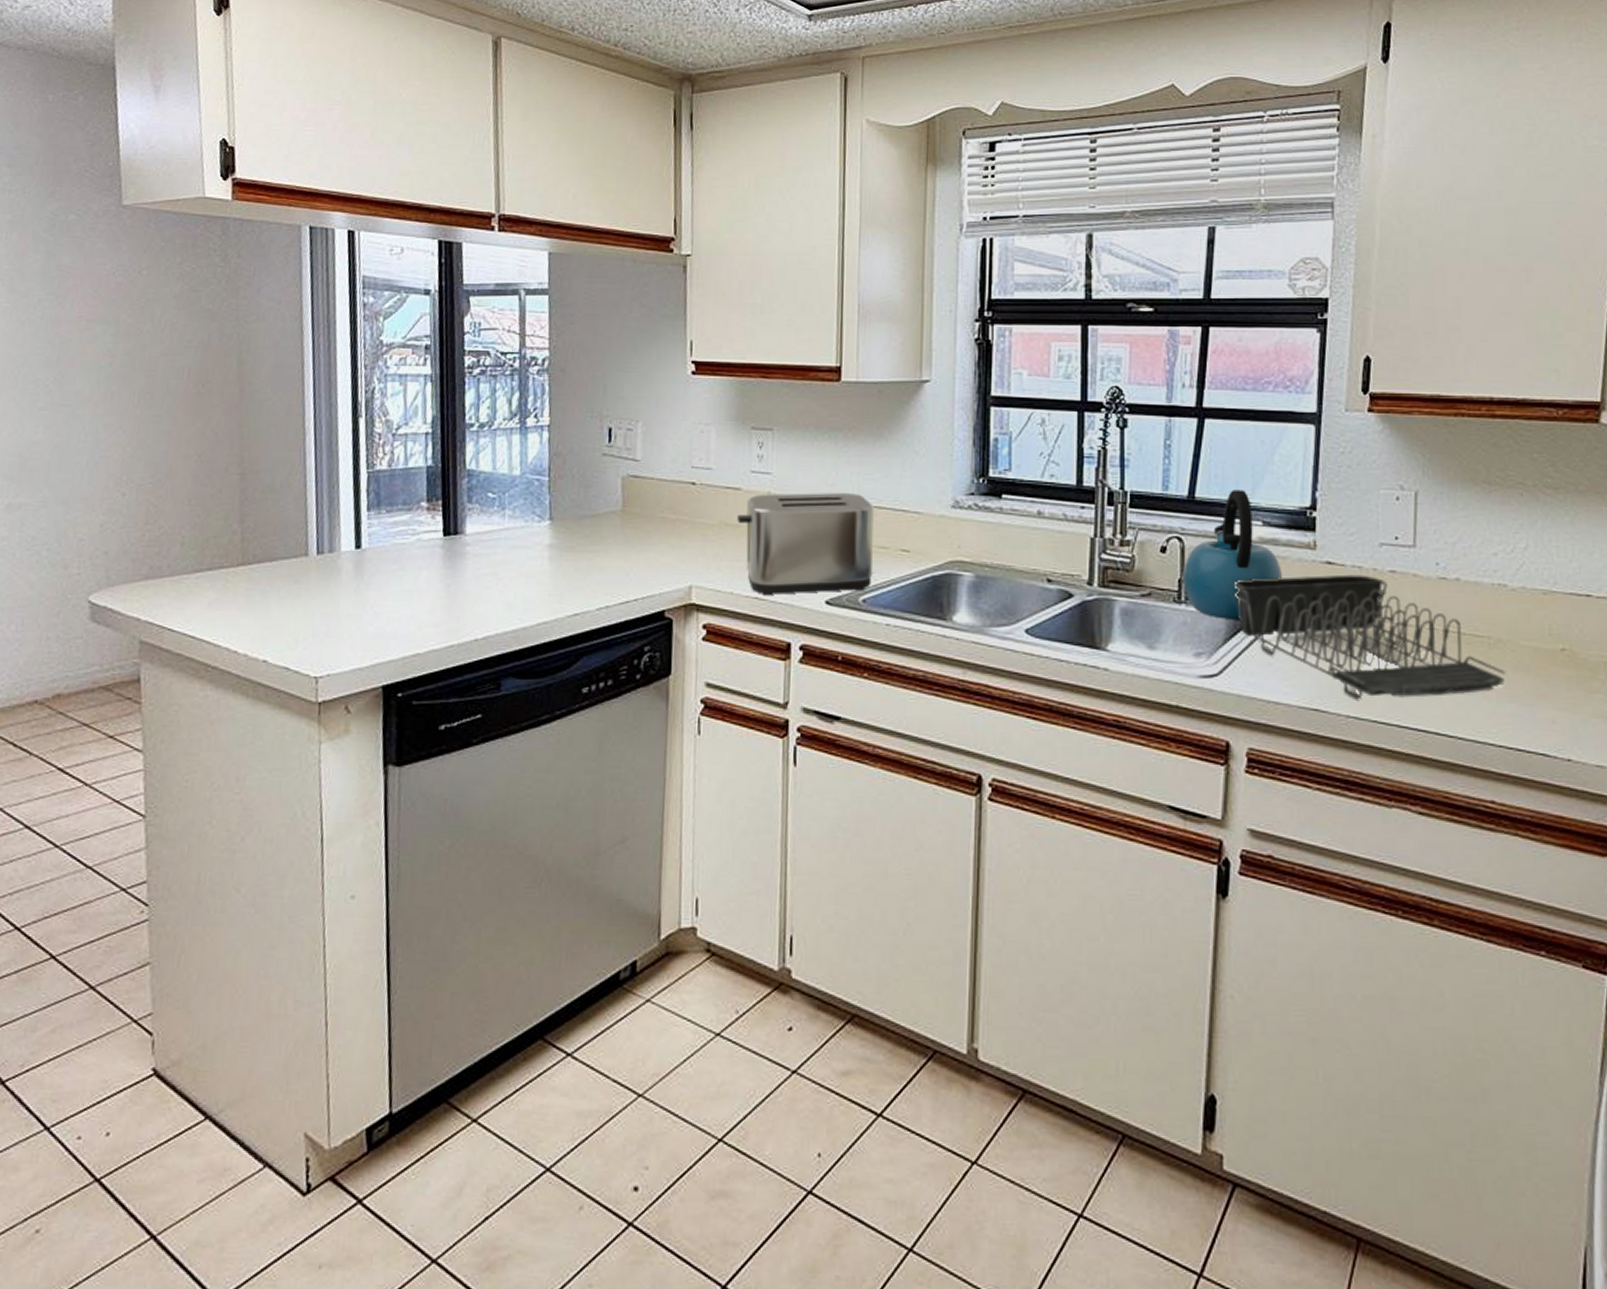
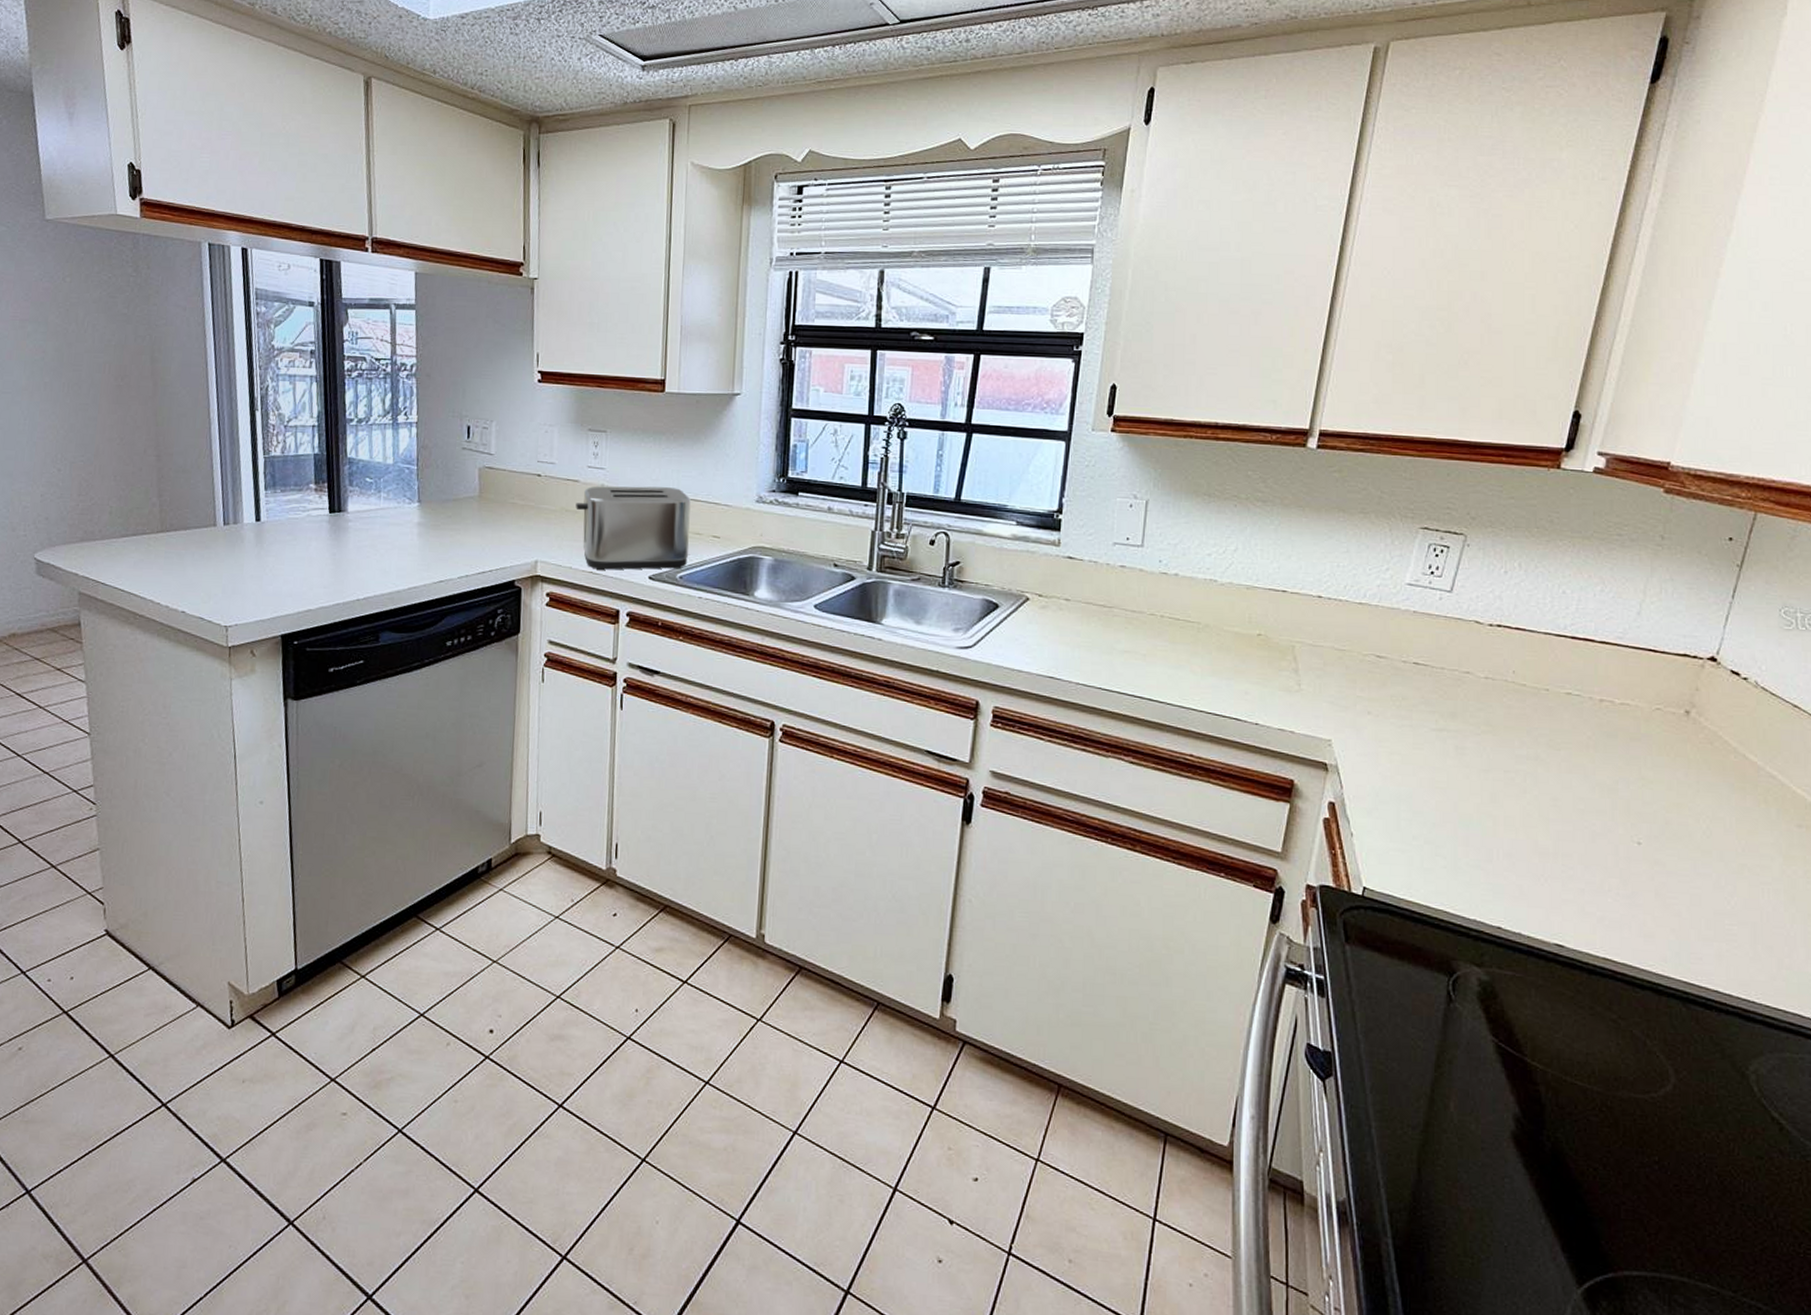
kettle: present [1183,489,1283,621] -> none [947,494,1031,603]
dish rack: present [1233,574,1506,700] -> none [989,567,1211,670]

